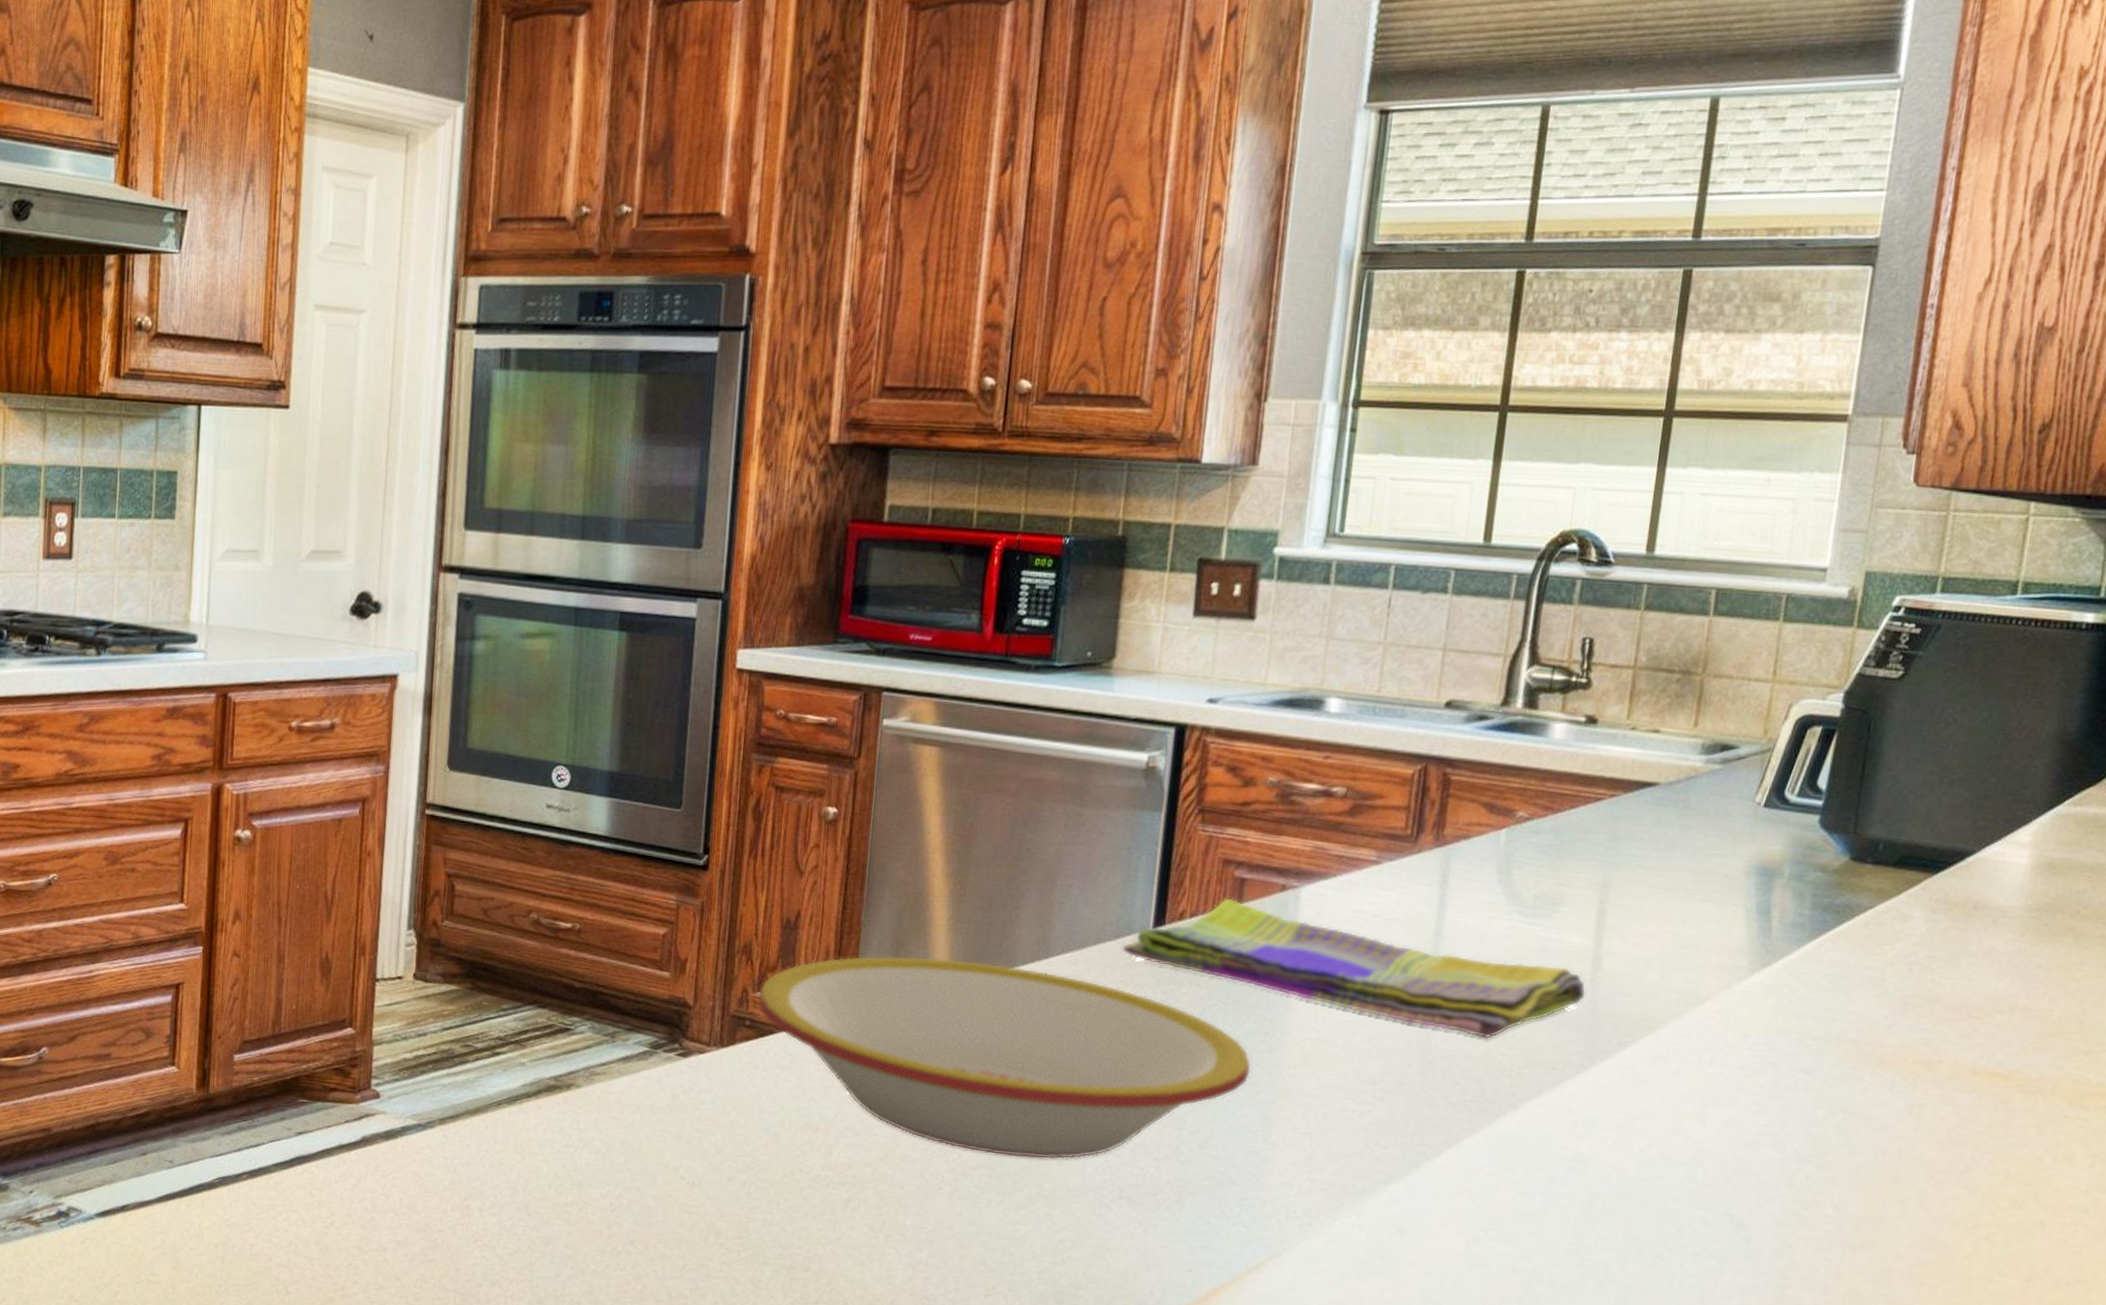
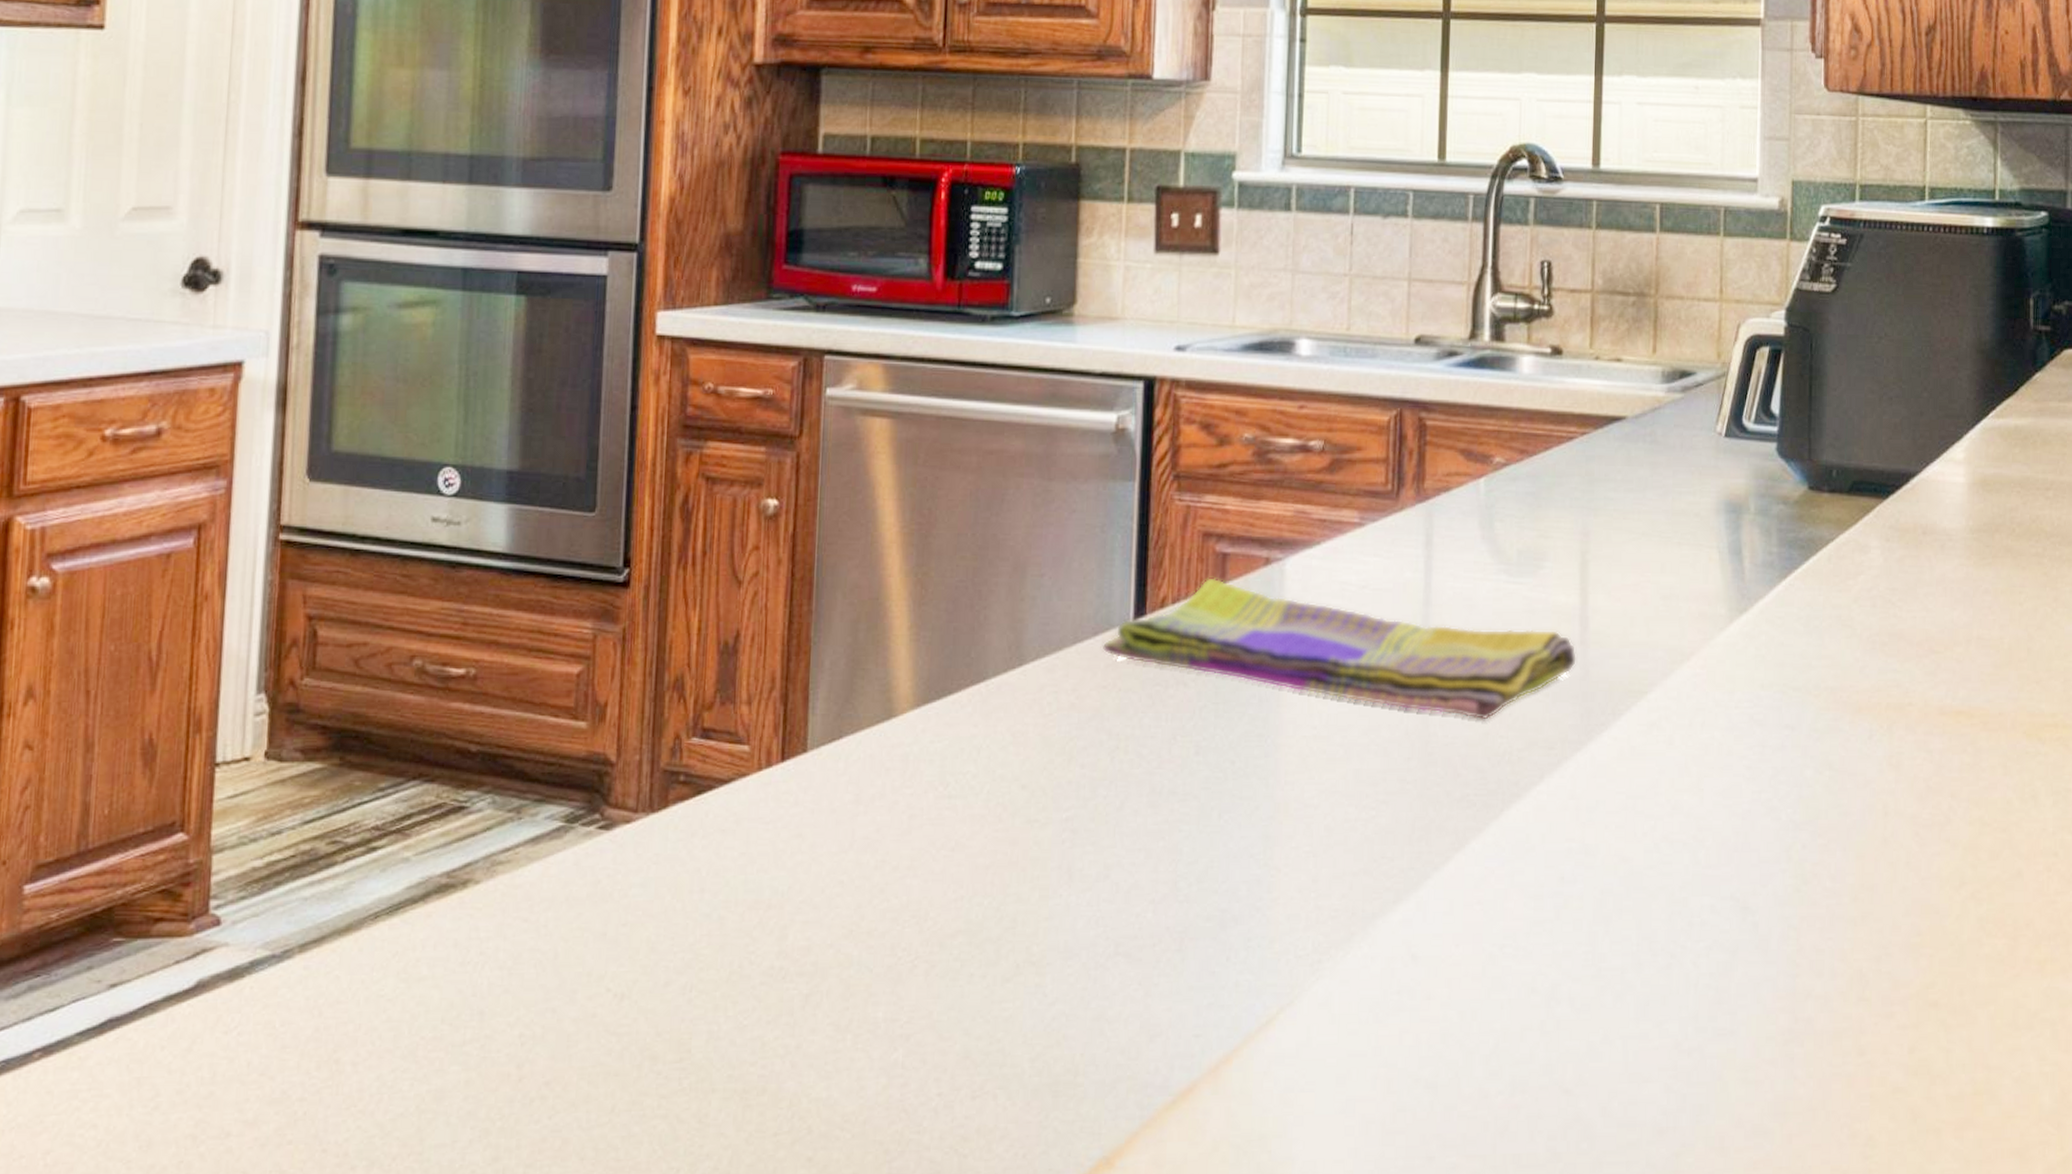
bowl: present [757,955,1252,1160] -> none [692,675,1248,917]

